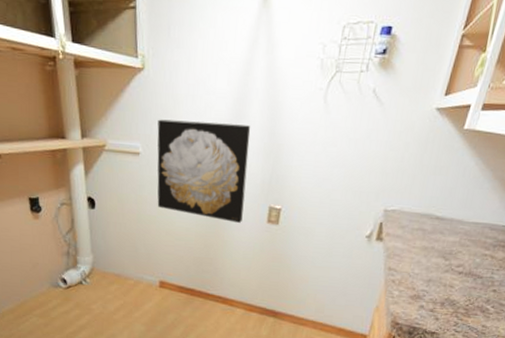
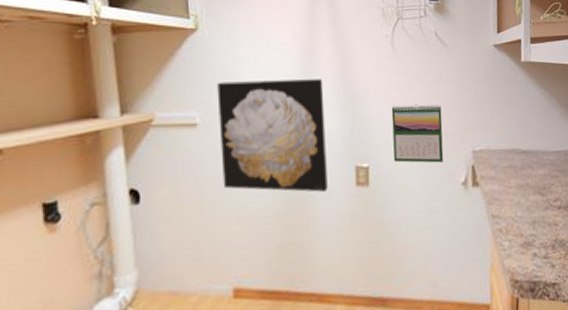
calendar: none [306,158,362,215] -> present [391,104,444,163]

